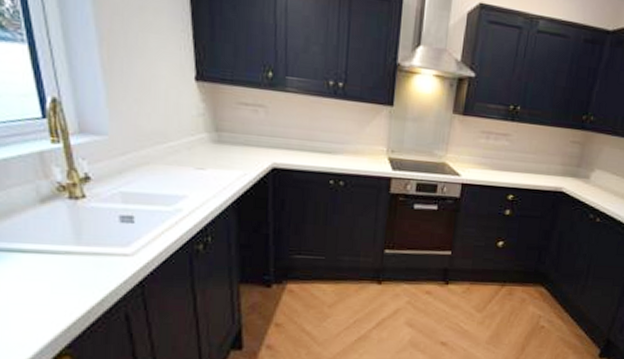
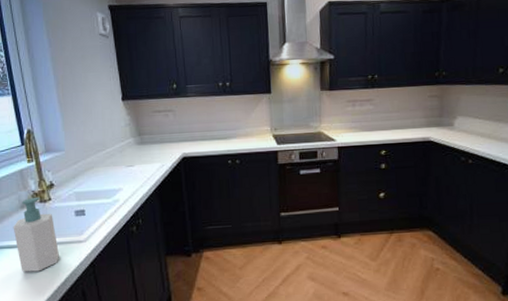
soap bottle: none [27,191,95,286] -> present [13,198,59,272]

